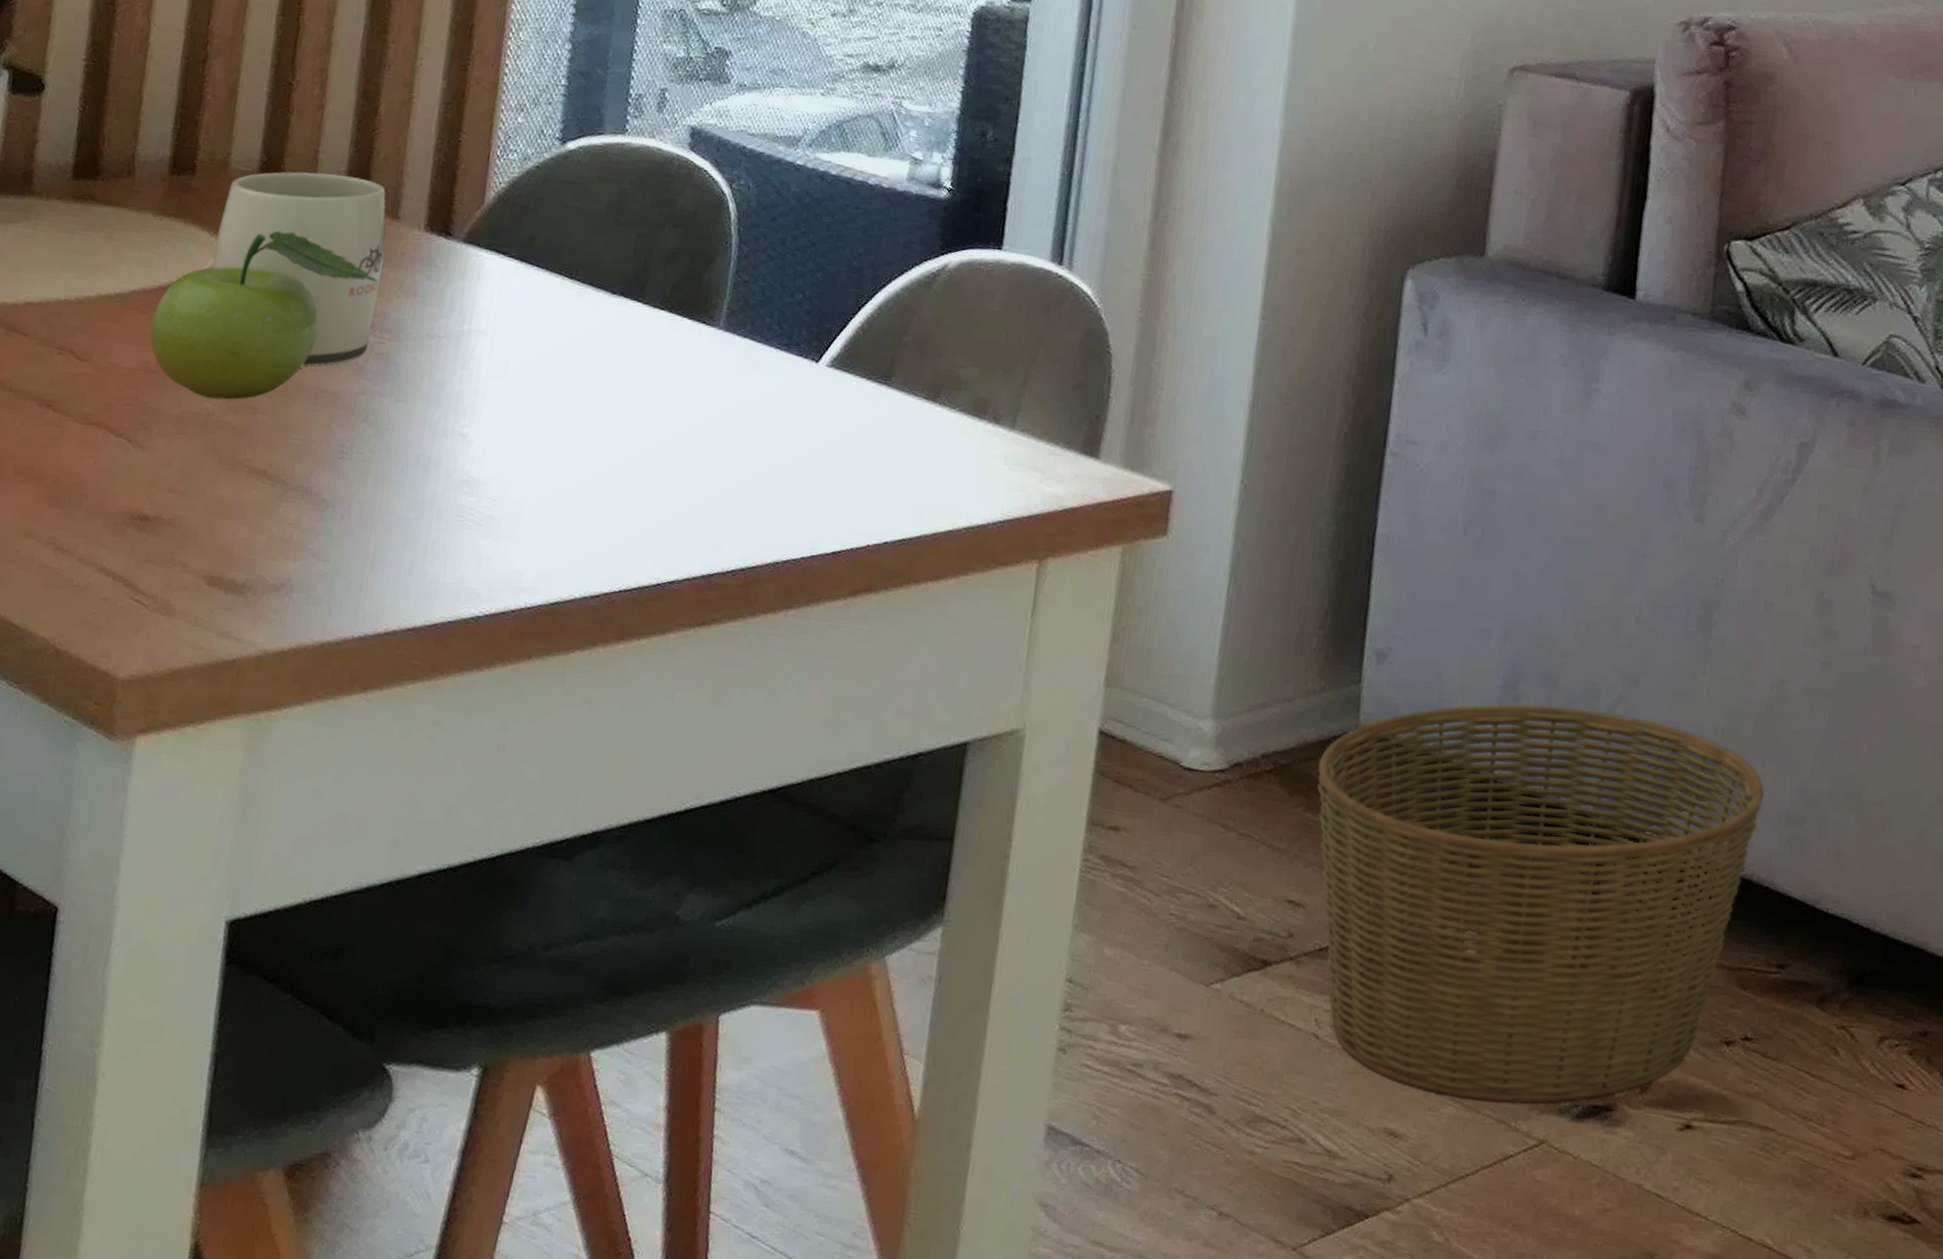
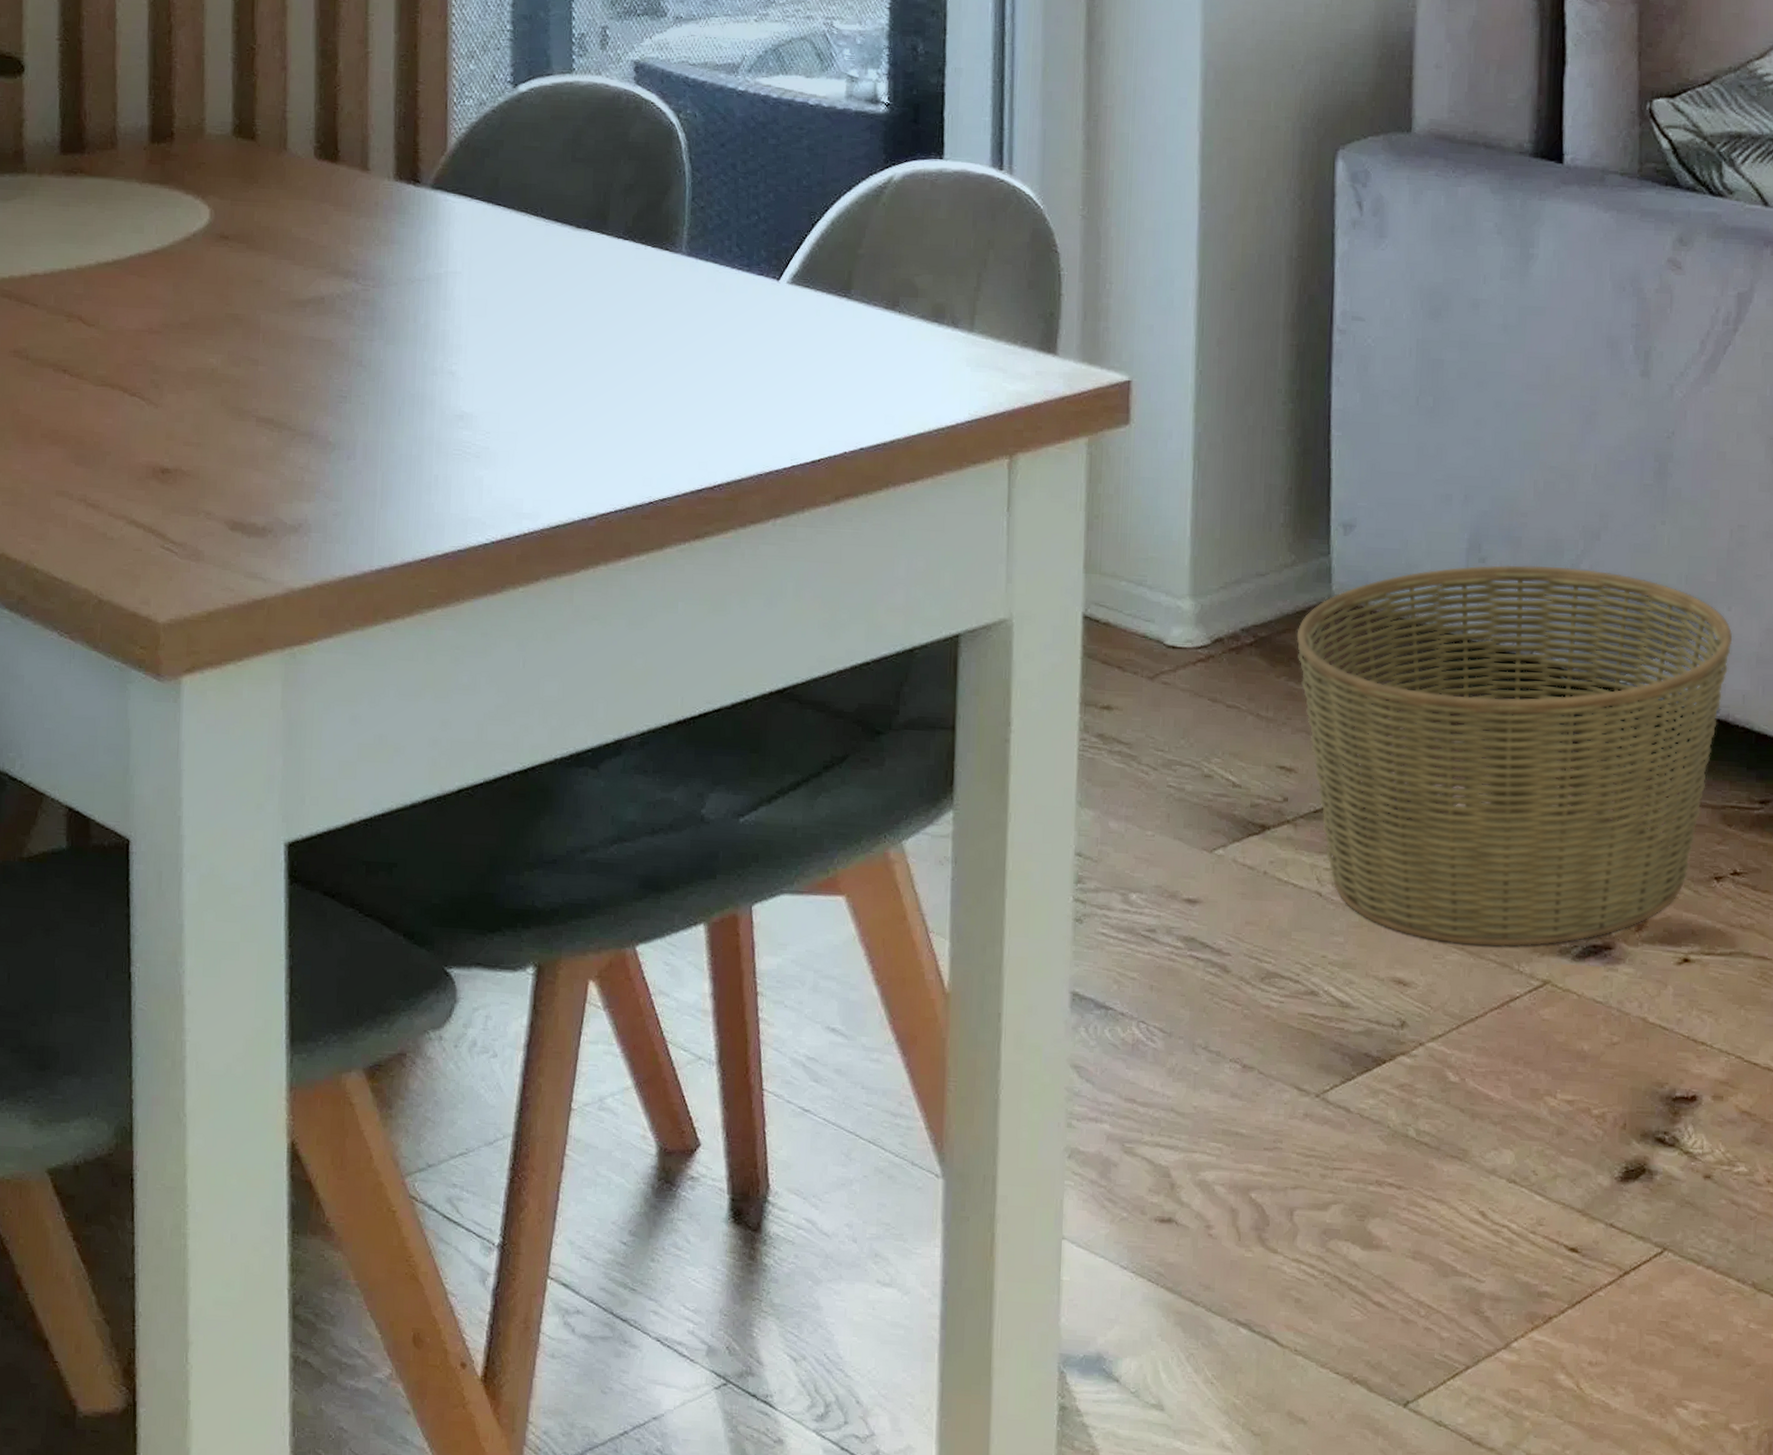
fruit: present [150,231,377,400] -> none [150,190,355,354]
mug: present [212,171,387,366] -> none [200,131,359,317]

